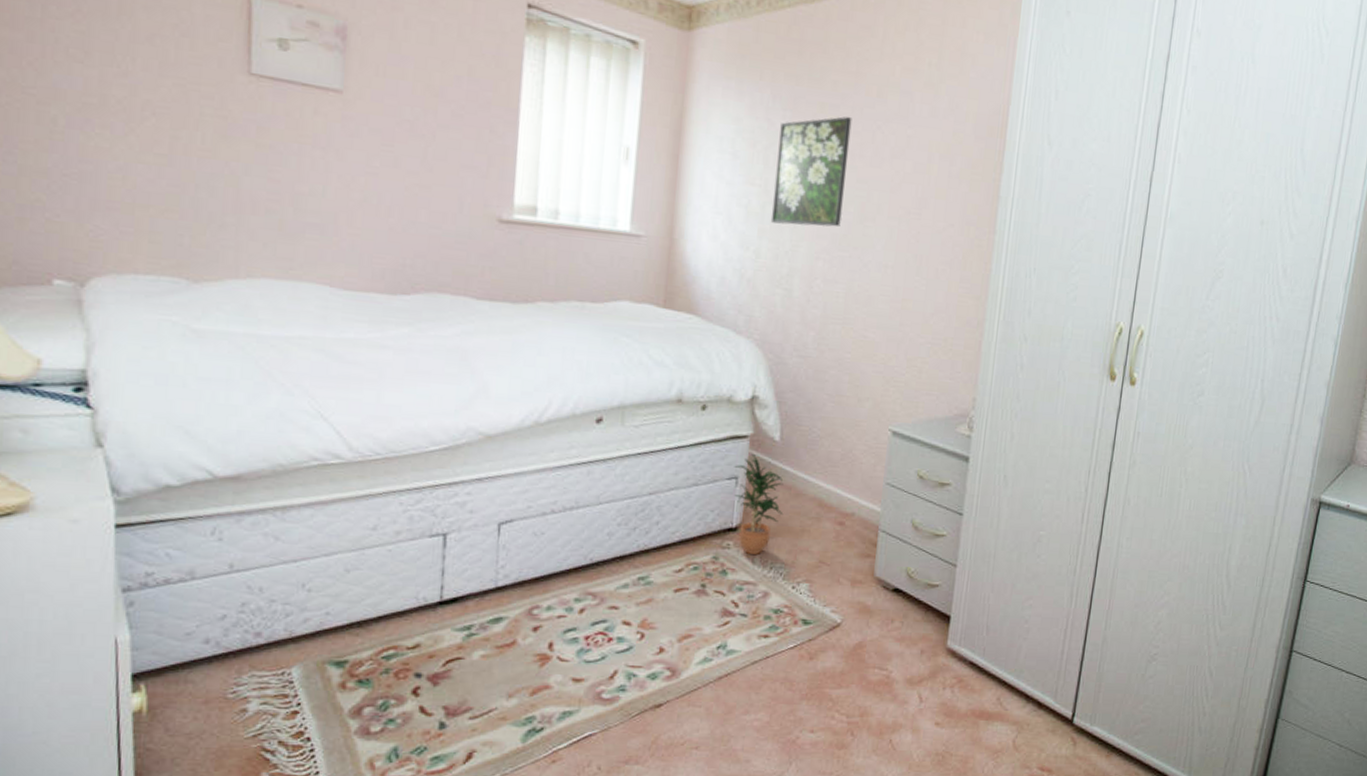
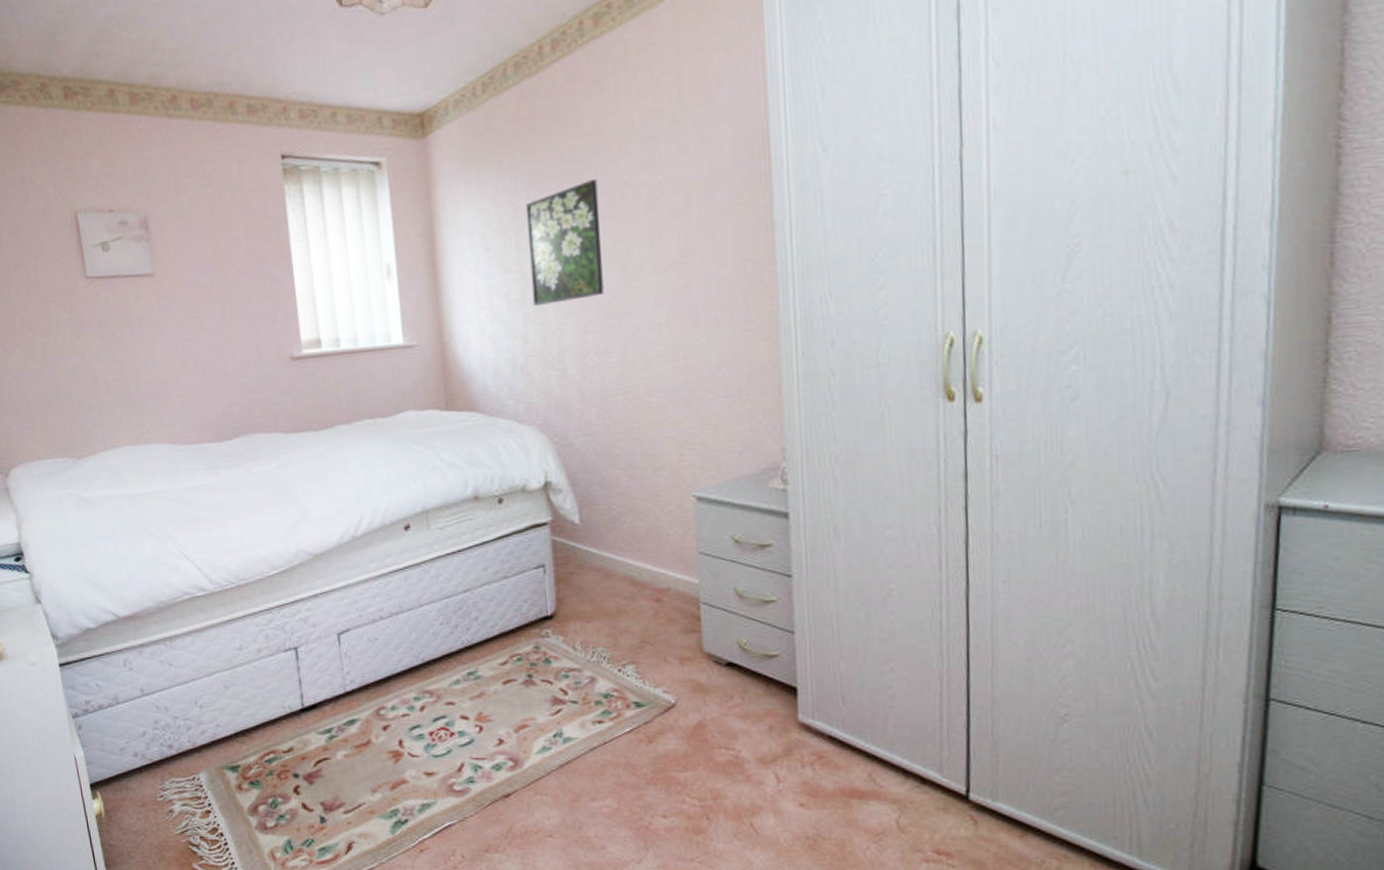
potted plant: present [734,453,784,554] -> none [539,539,597,640]

